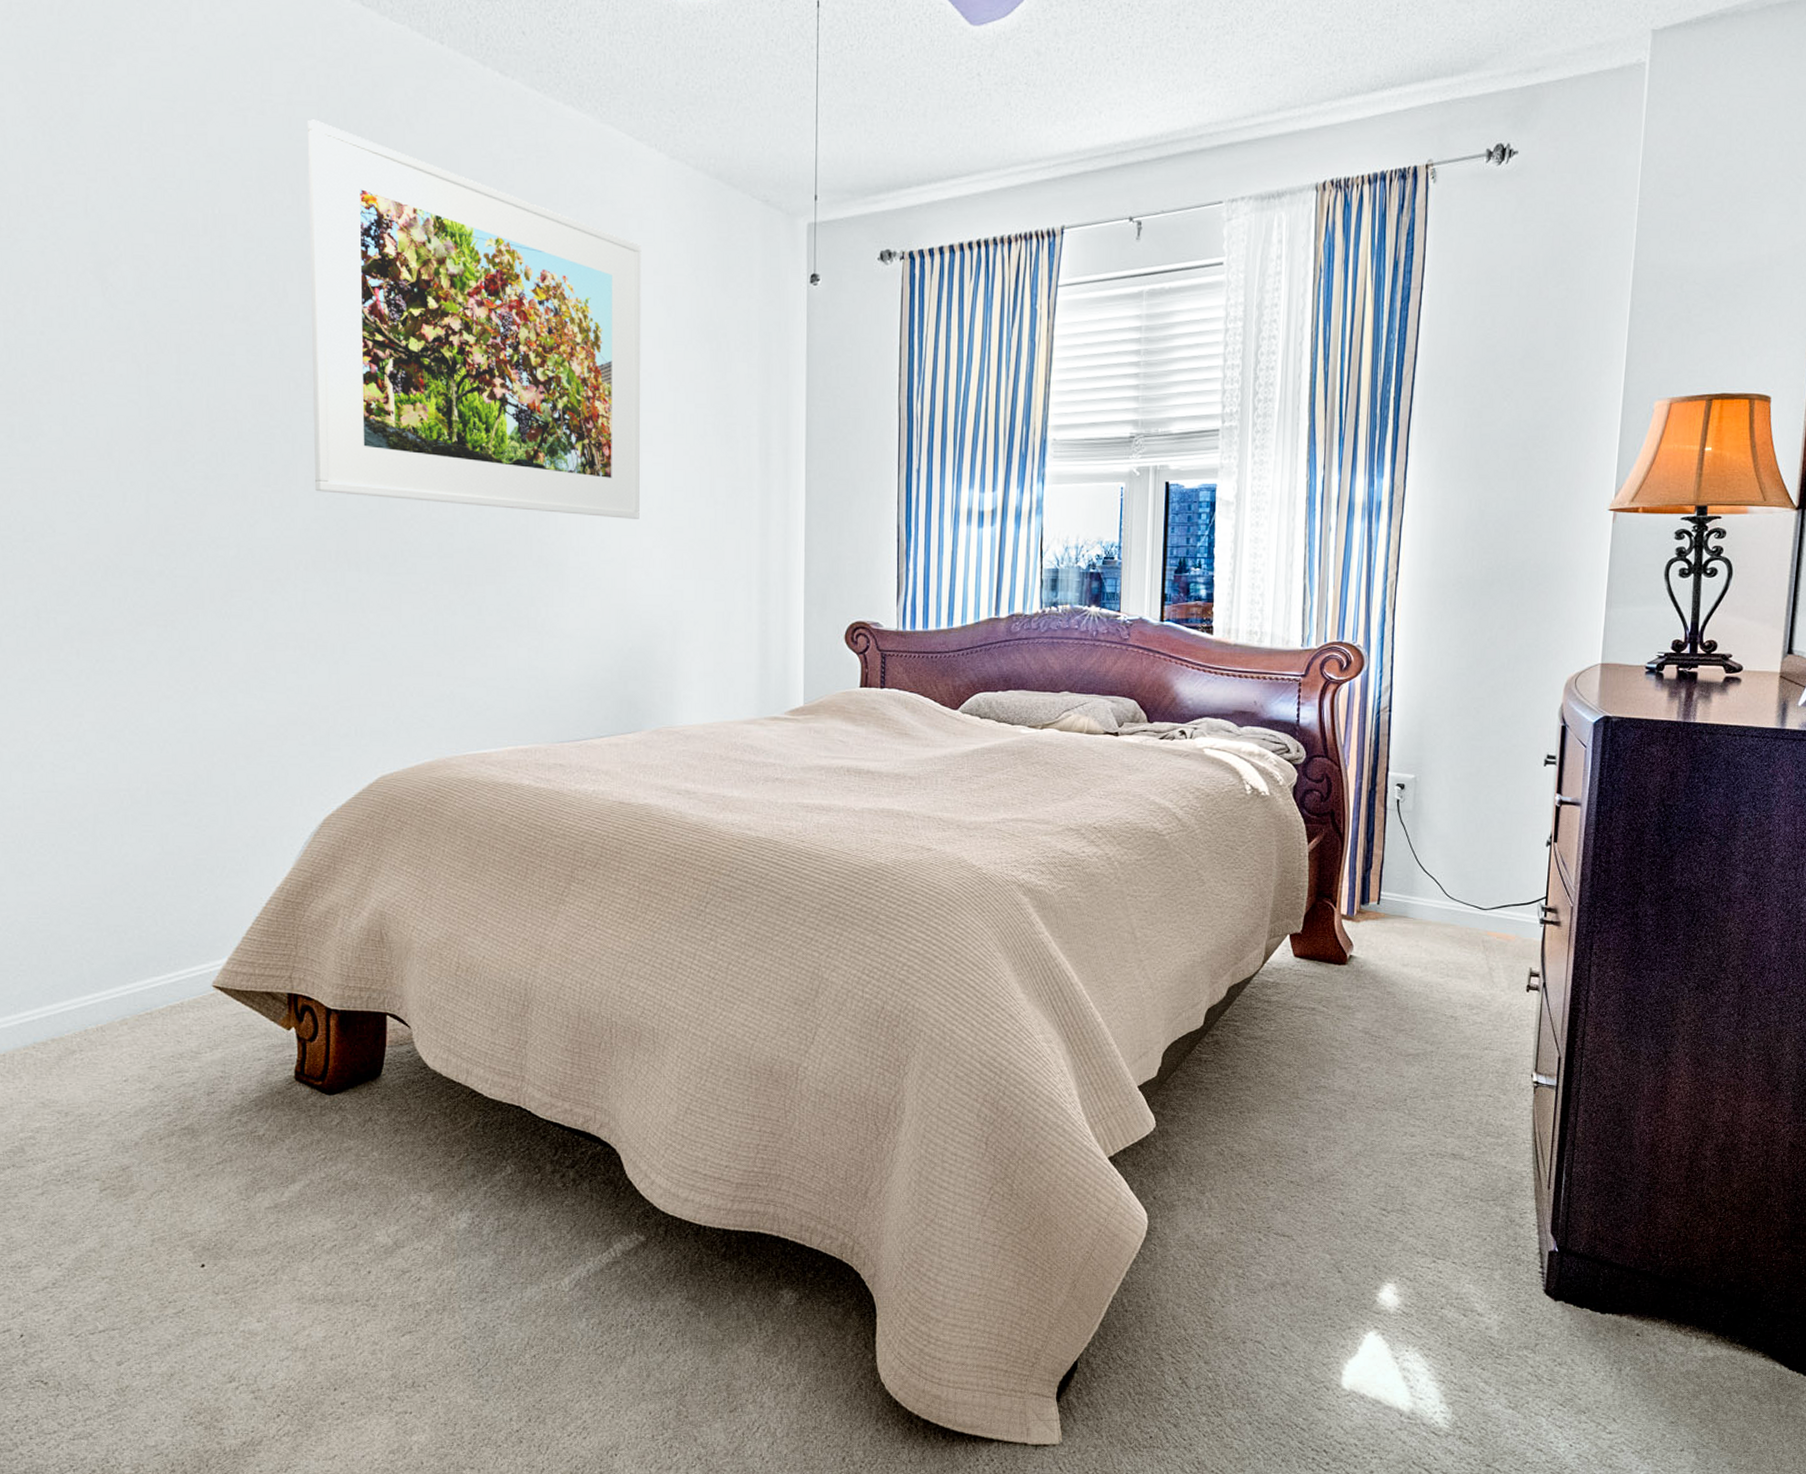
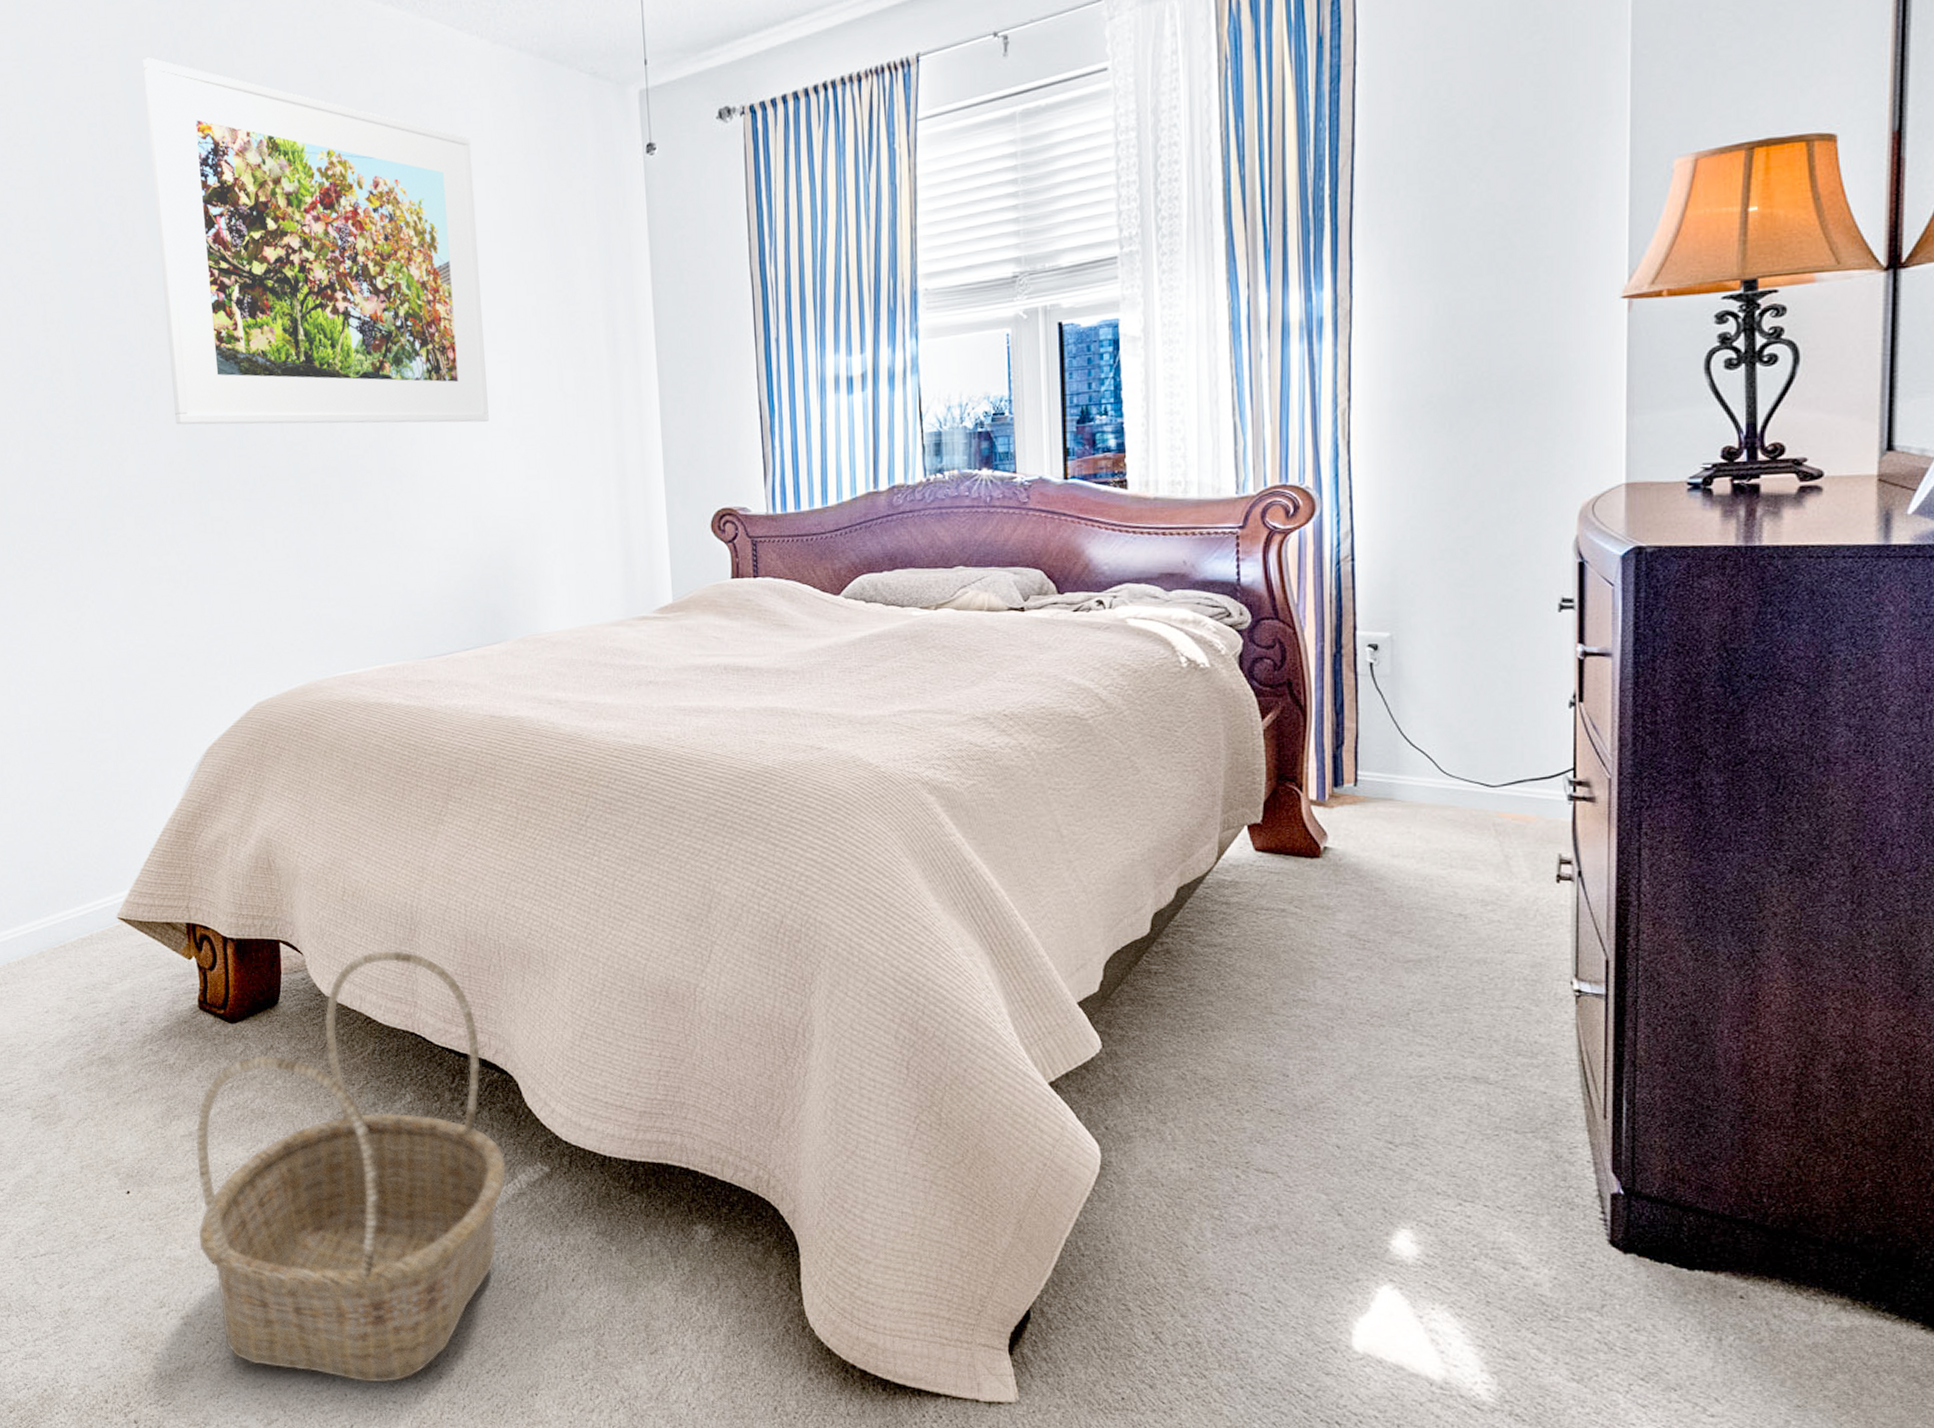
basket: none [277,1026,602,1450] -> present [195,951,506,1383]

